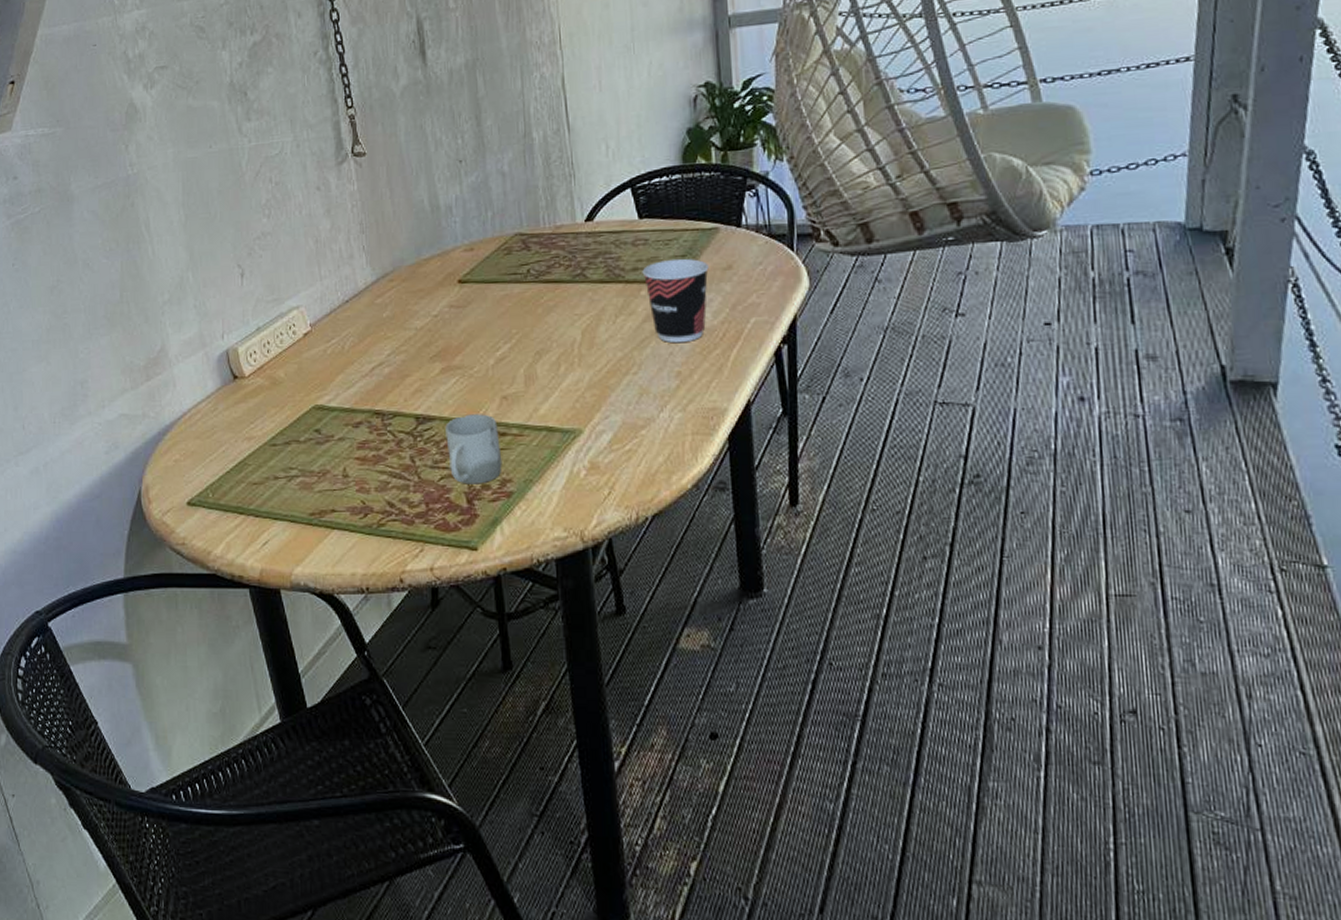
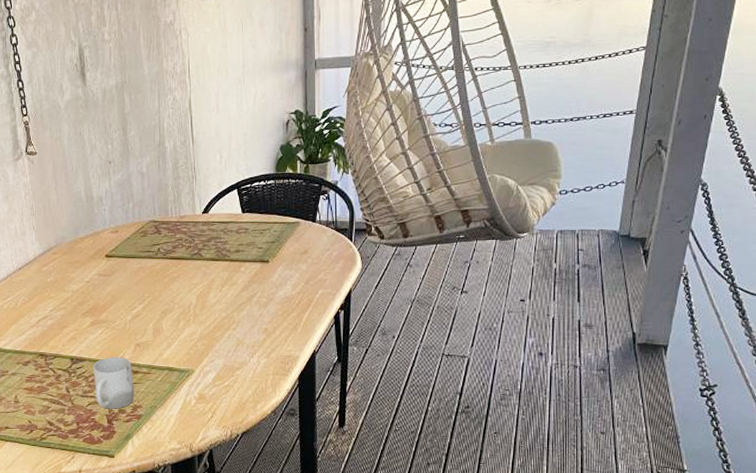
cup: present [642,258,709,344] -> none [243,244,291,308]

